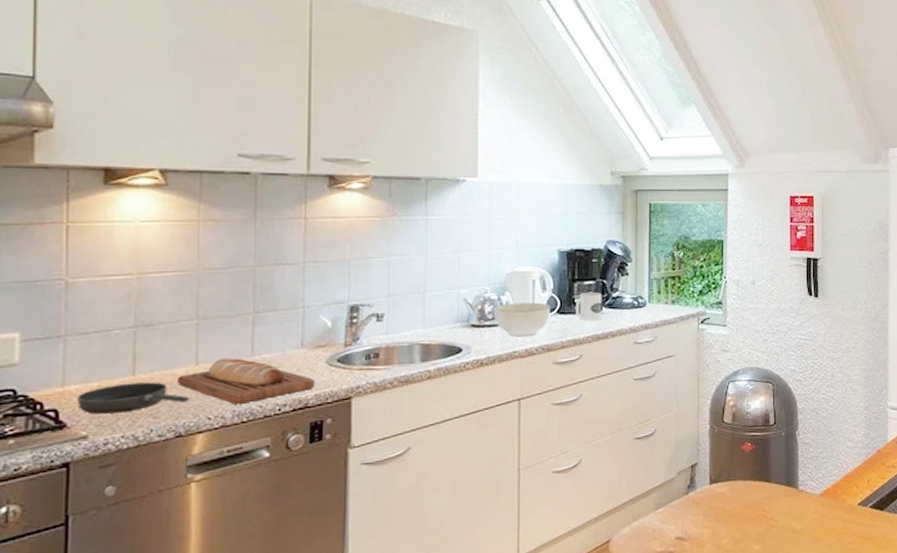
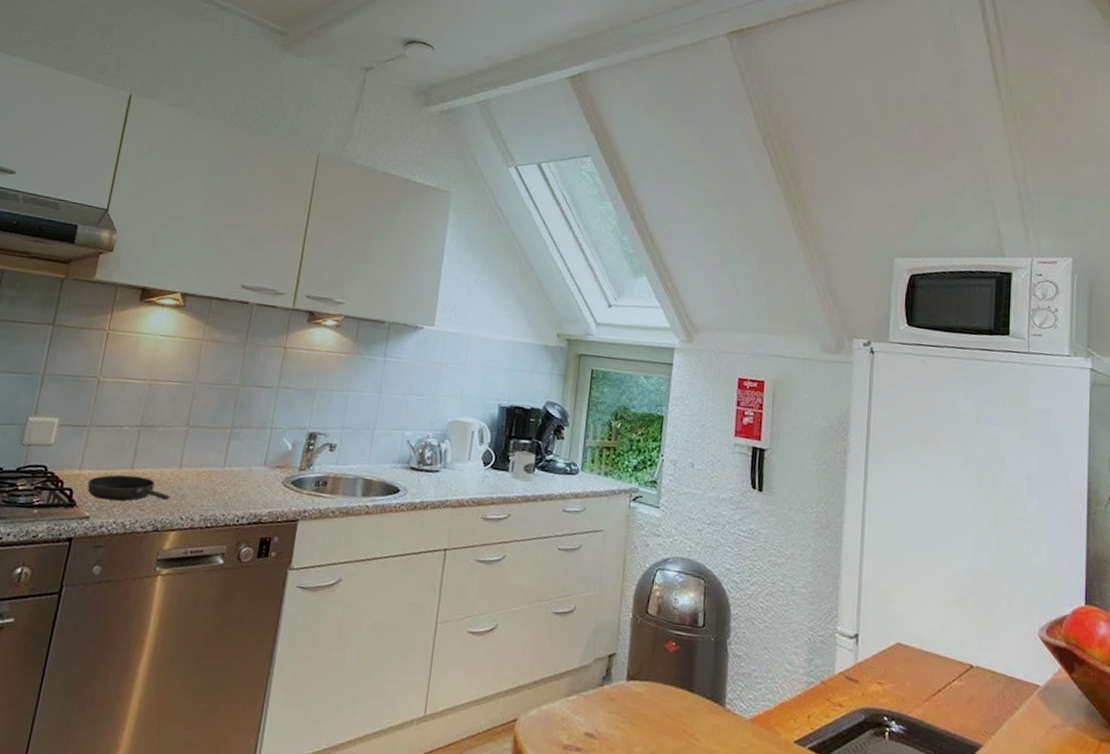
bread loaf: present [176,358,315,404] -> none [162,465,271,510]
bowl: present [494,302,551,337] -> none [433,451,486,488]

